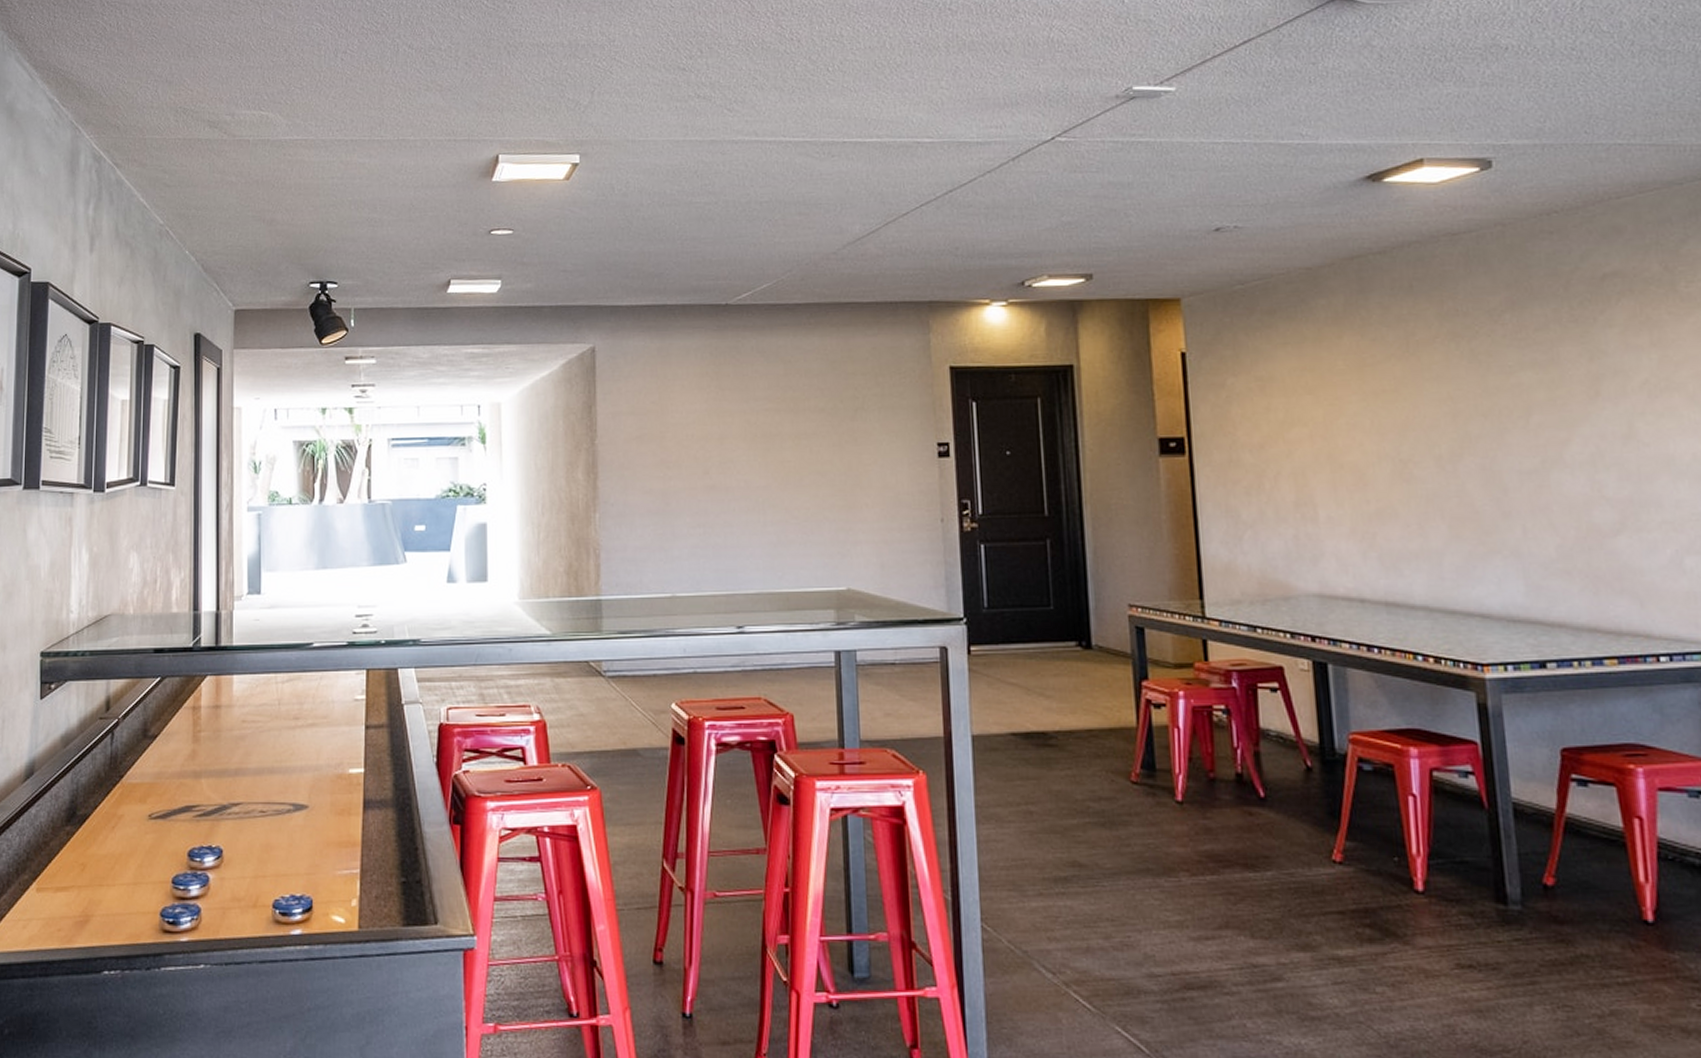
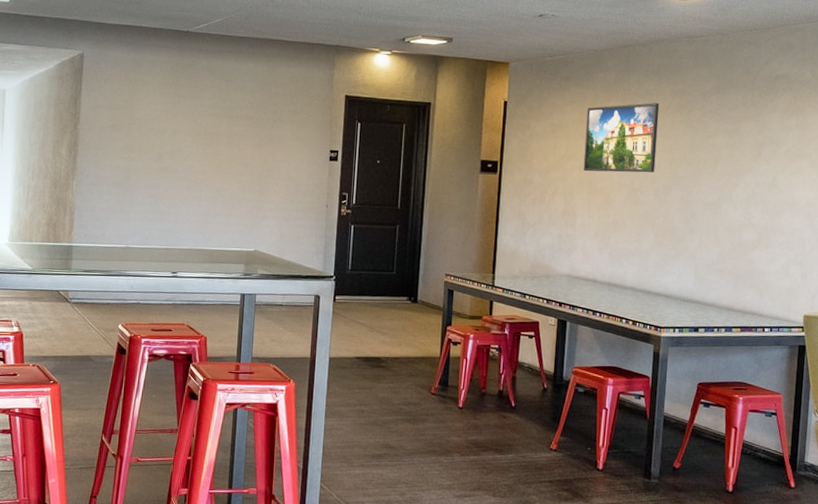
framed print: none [1309,333,1431,441] -> present [583,103,660,173]

